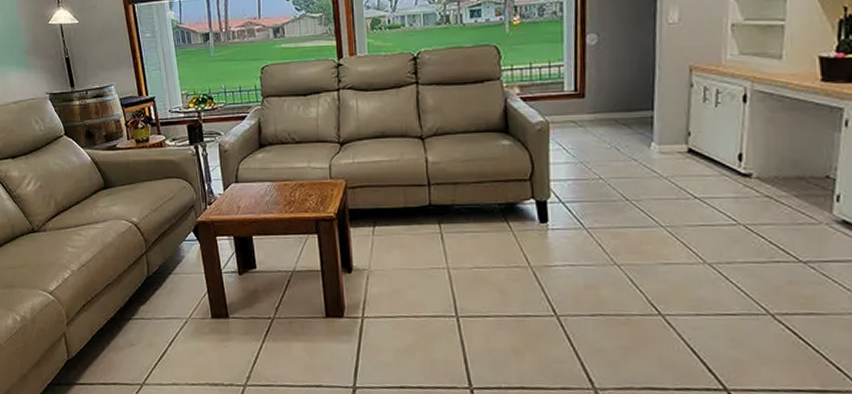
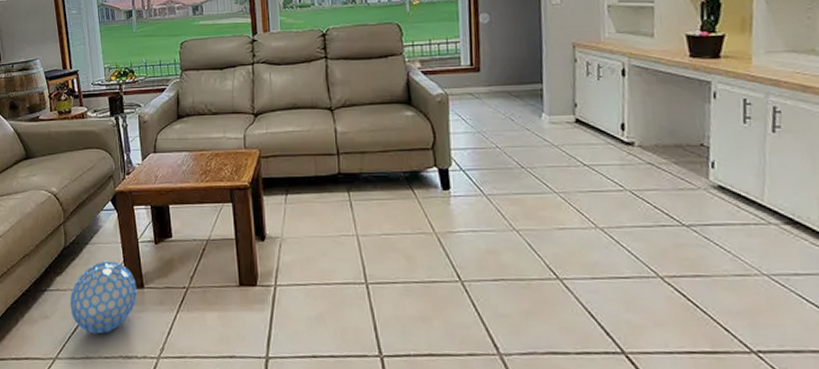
ball: none [155,291,222,362] -> present [70,261,137,334]

